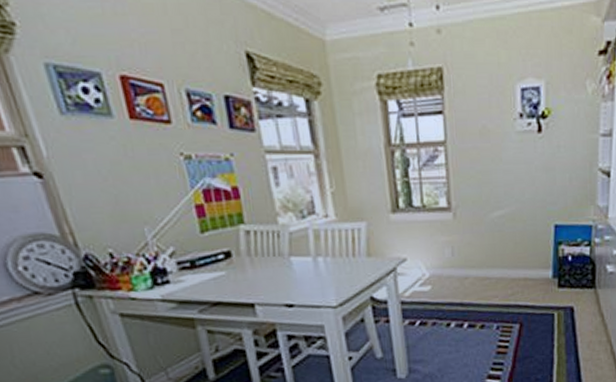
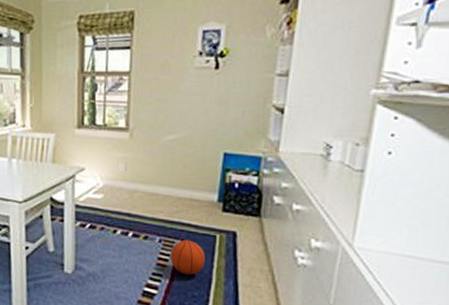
basketball: none [509,322,546,359] -> present [170,239,206,276]

